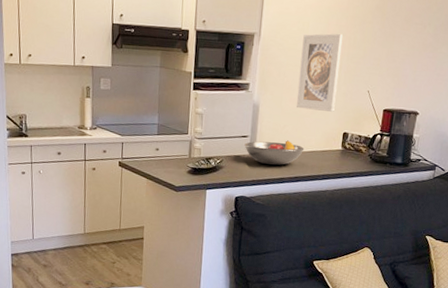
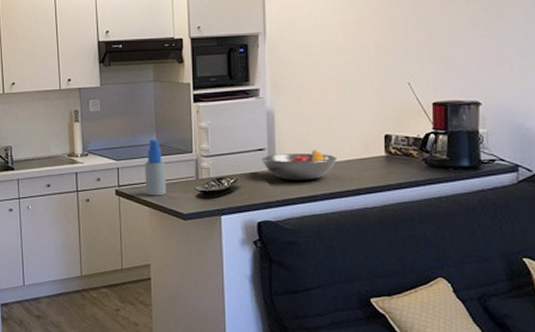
spray bottle: none [145,119,164,170] -> present [145,138,166,196]
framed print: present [296,33,344,112] -> none [317,21,369,112]

